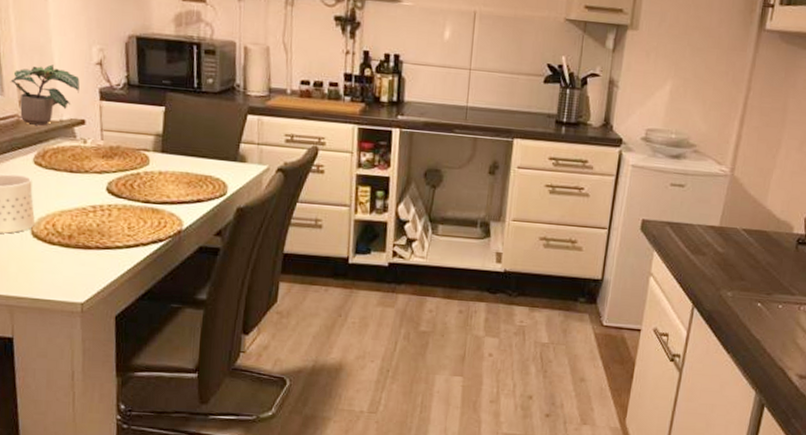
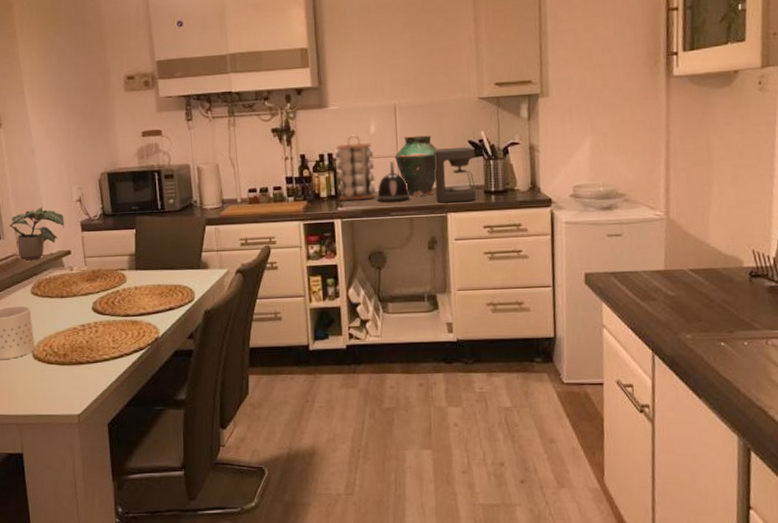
spice rack: none [401,37,445,112] -> present [335,134,376,201]
kettle: none [442,73,478,119] -> present [377,161,410,202]
vase: none [467,49,513,117] -> present [395,135,437,196]
coffee maker: none [504,68,552,130] -> present [433,146,477,203]

